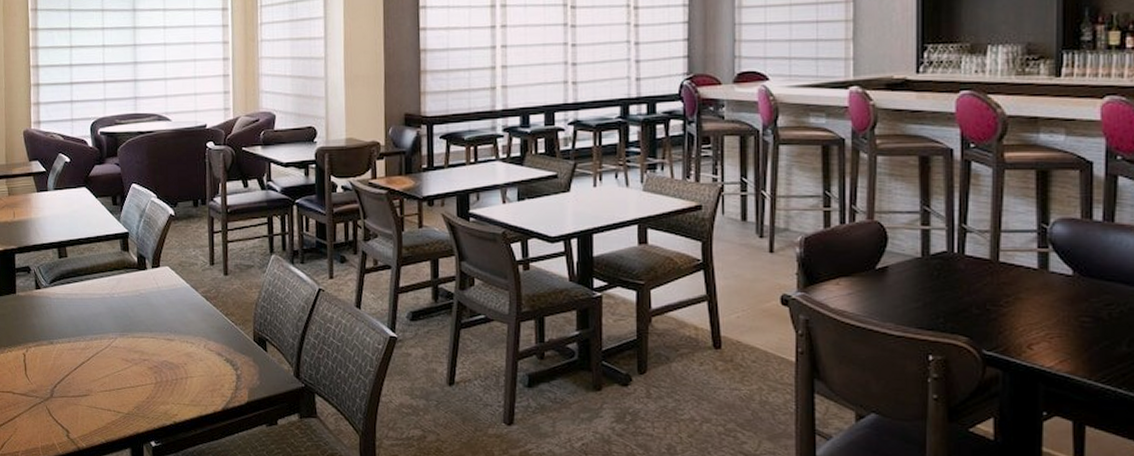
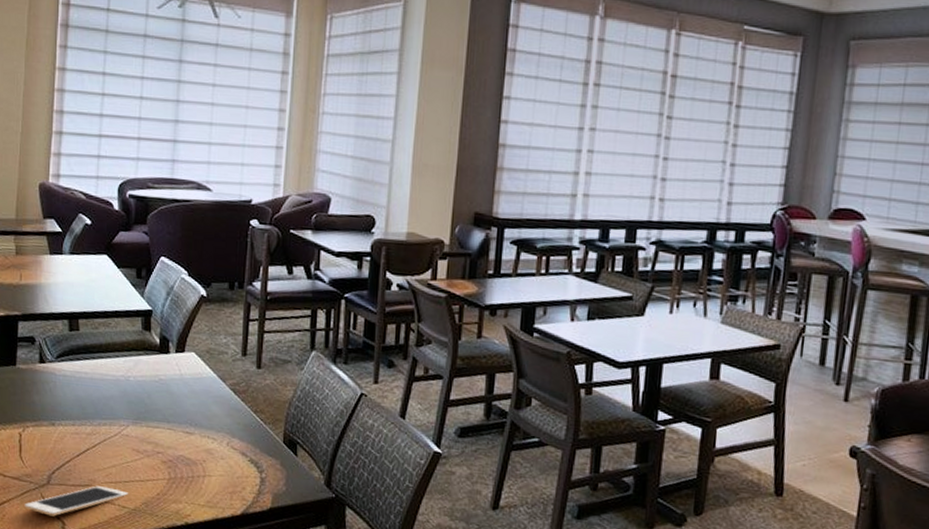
cell phone: none [32,395,121,426] -> present [24,486,128,517]

